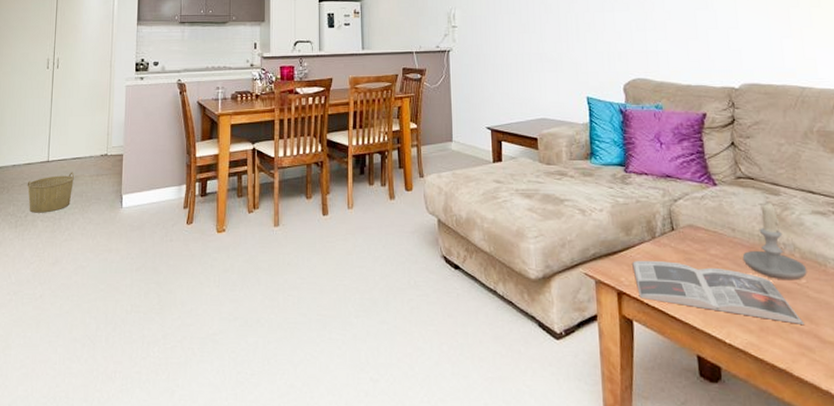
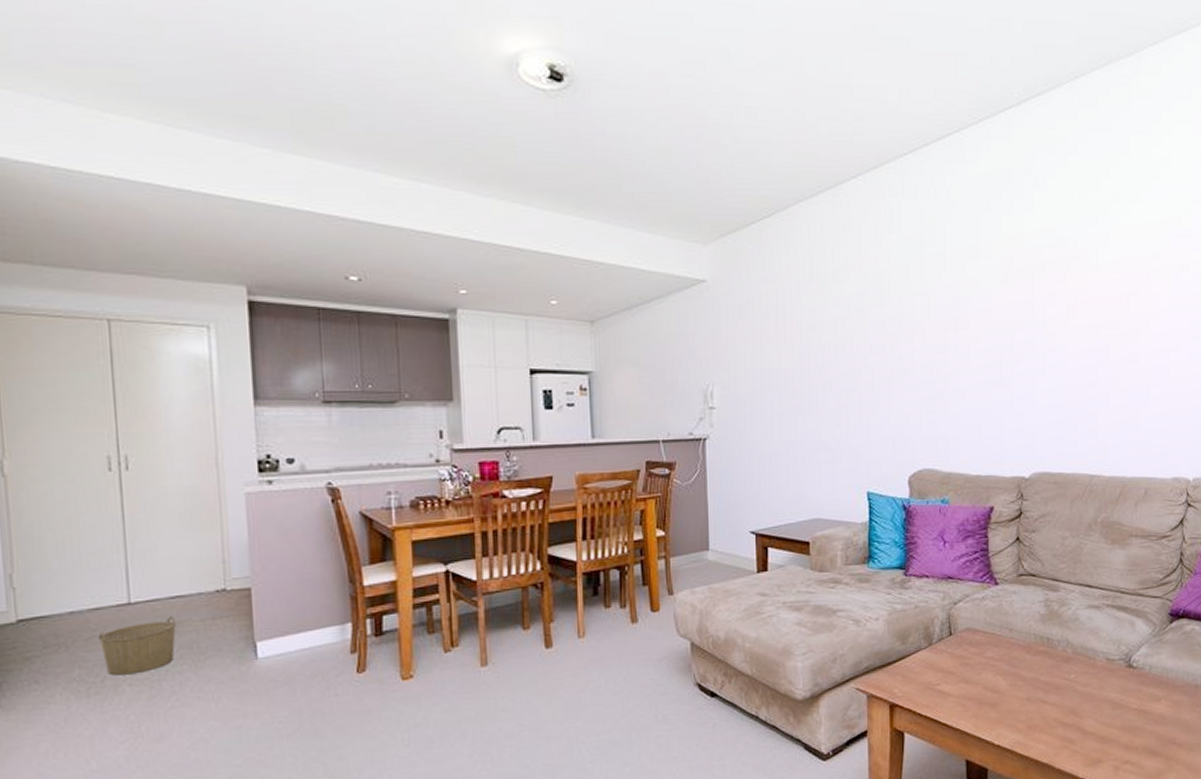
magazine: present [632,260,804,324] -> none [907,668,1069,719]
candle: present [742,201,807,281] -> none [1017,598,1077,677]

